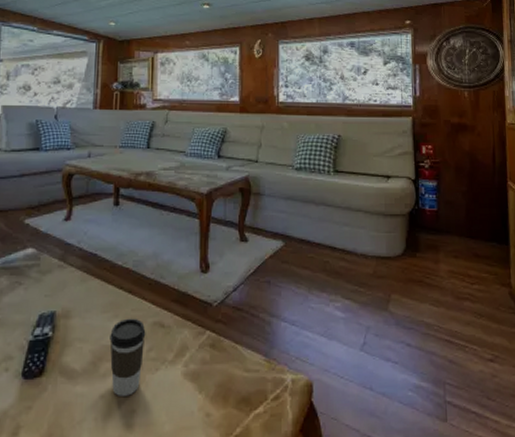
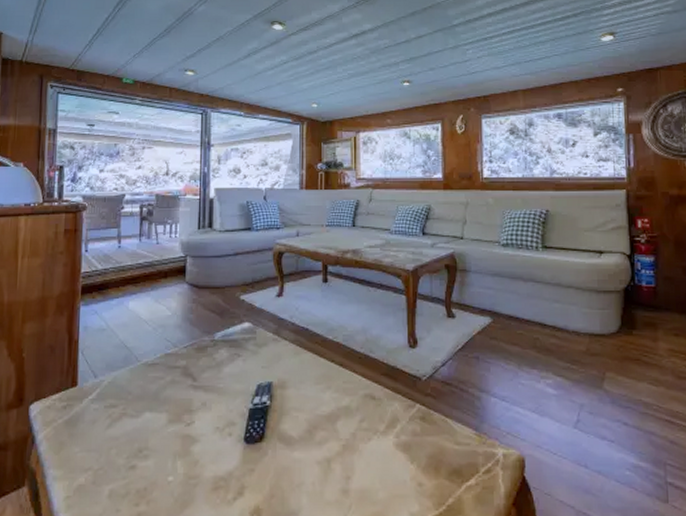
coffee cup: present [110,318,146,396] -> none [323,390,358,463]

